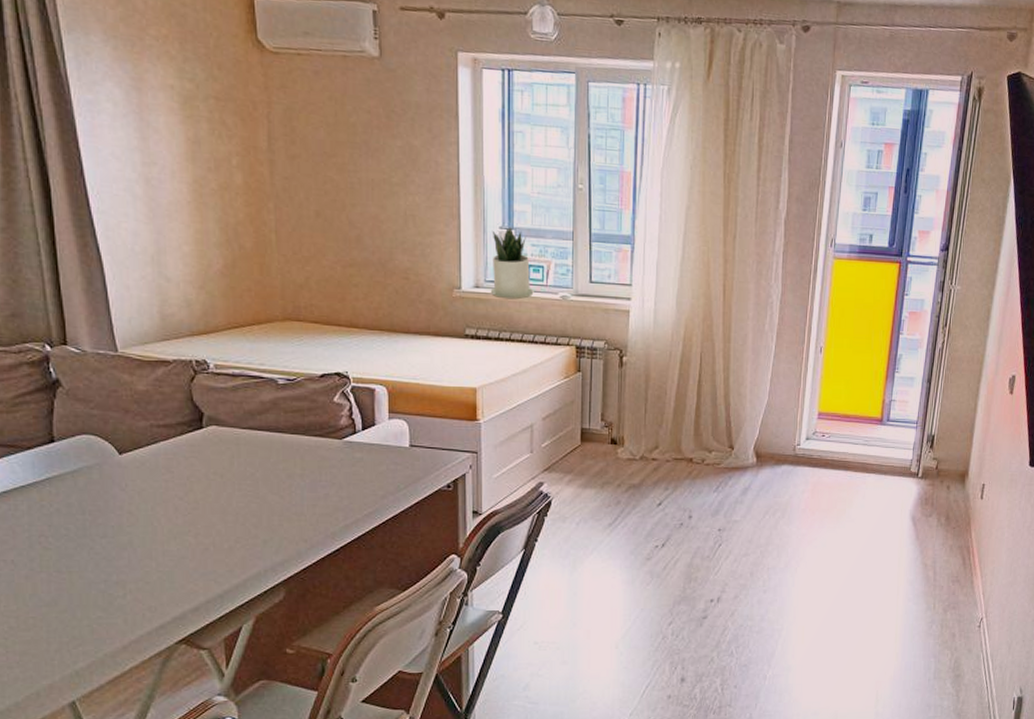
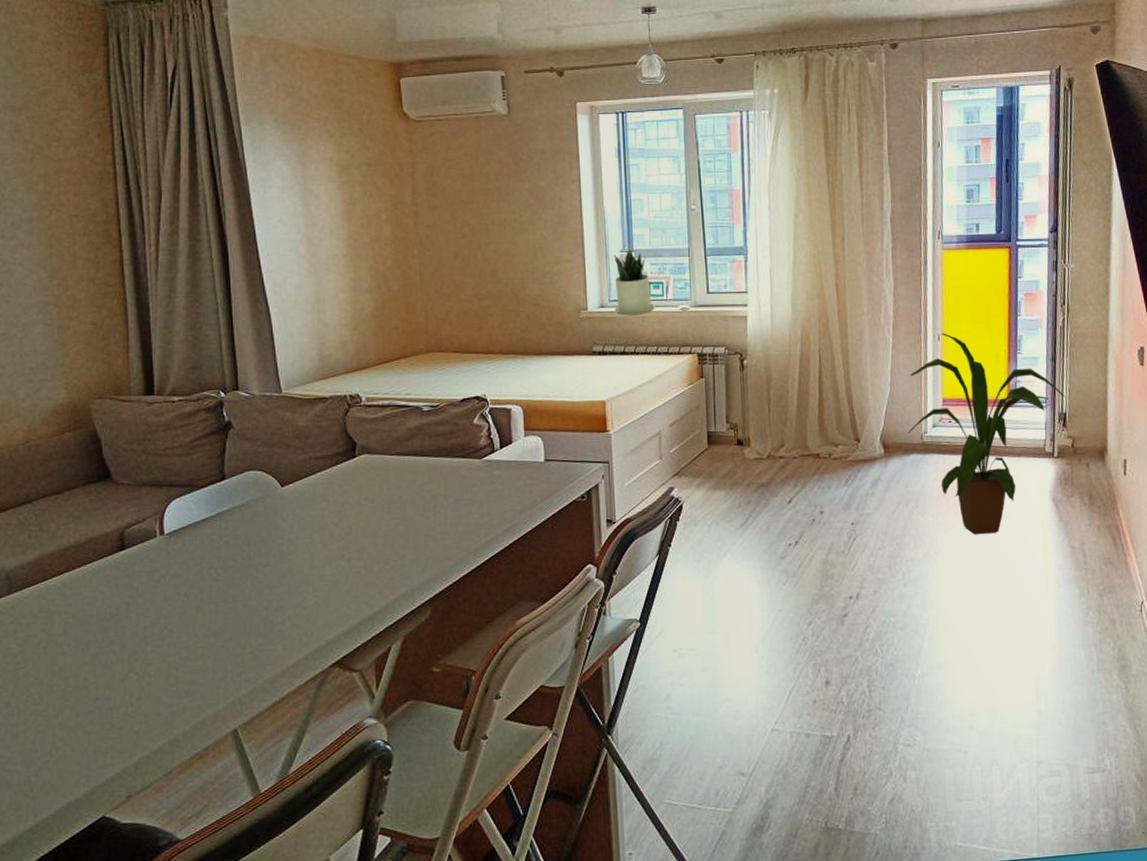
house plant: none [781,345,936,547] -> present [908,333,1065,534]

